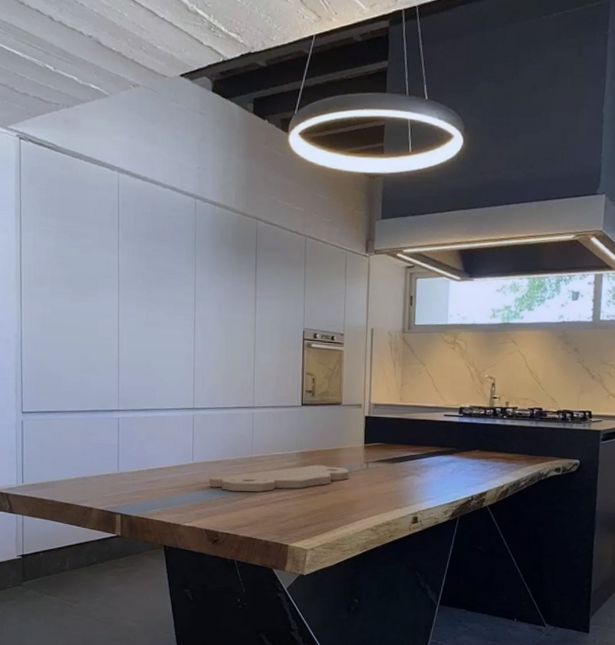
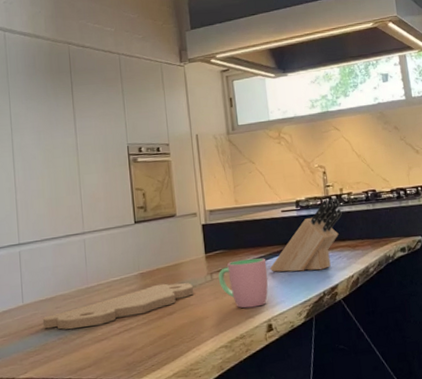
cup: none [373,454,422,500] -> present [218,258,268,309]
knife block: none [423,410,504,476] -> present [269,199,342,272]

